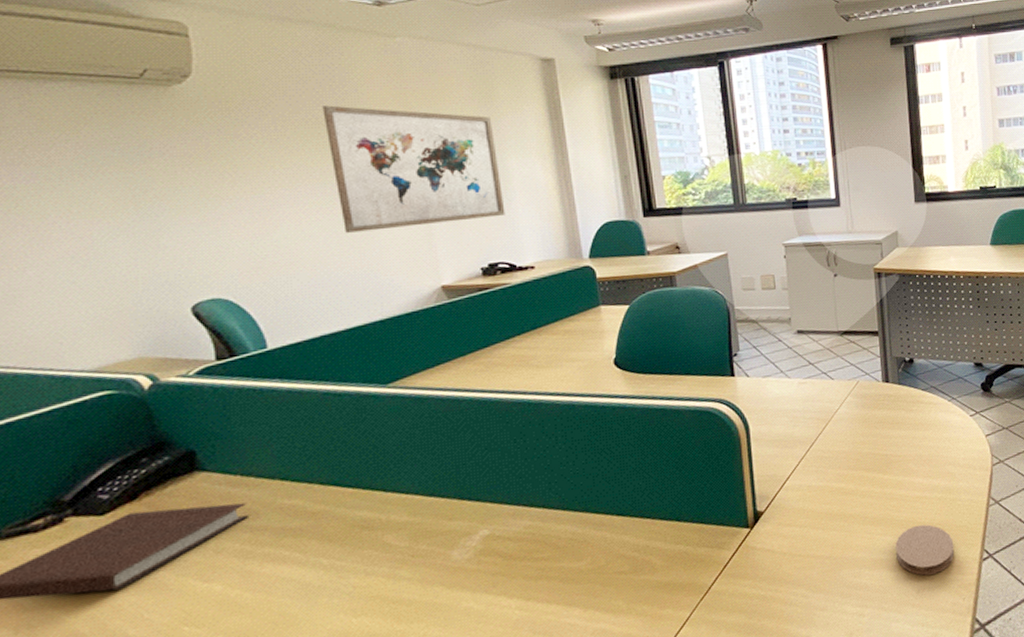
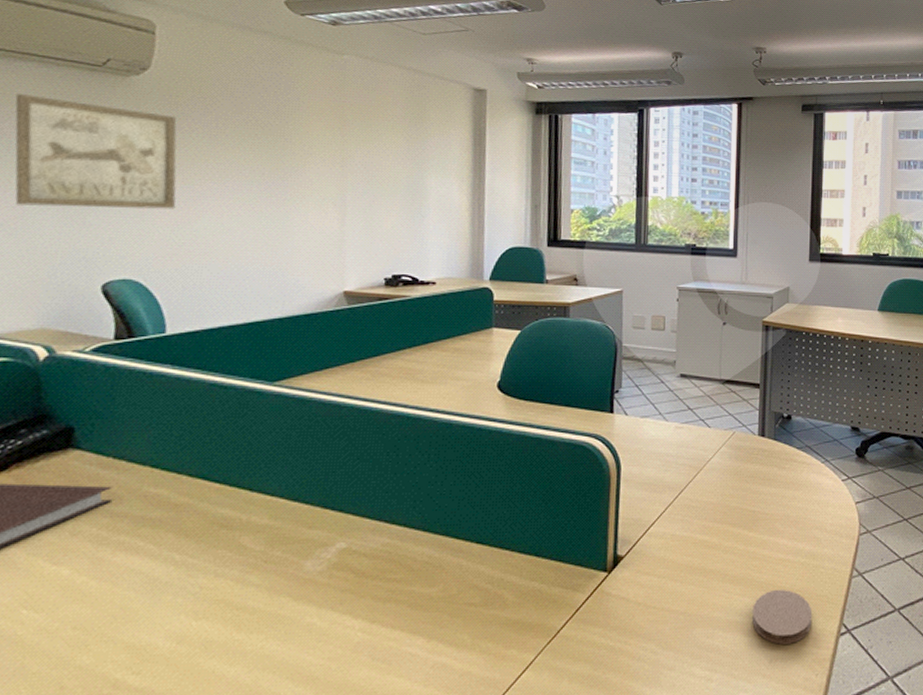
wall art: none [55,117,250,235] -> present [15,94,177,209]
wall art: present [322,105,506,233] -> none [262,109,419,231]

